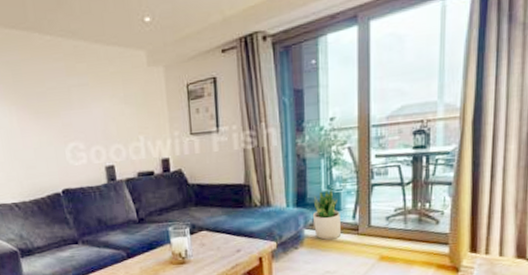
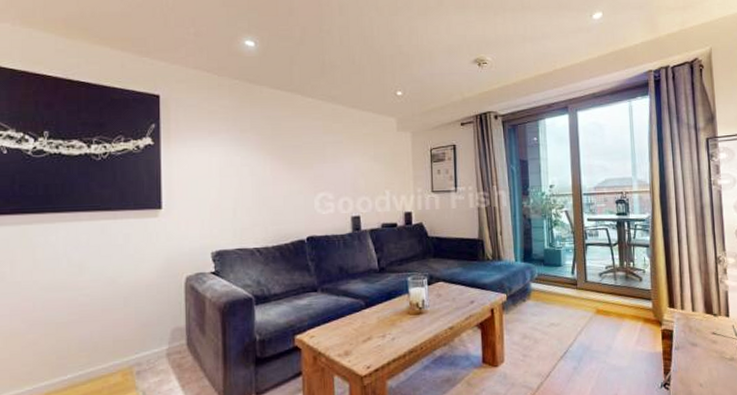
planter: present [312,187,341,240] -> none [537,245,562,293]

